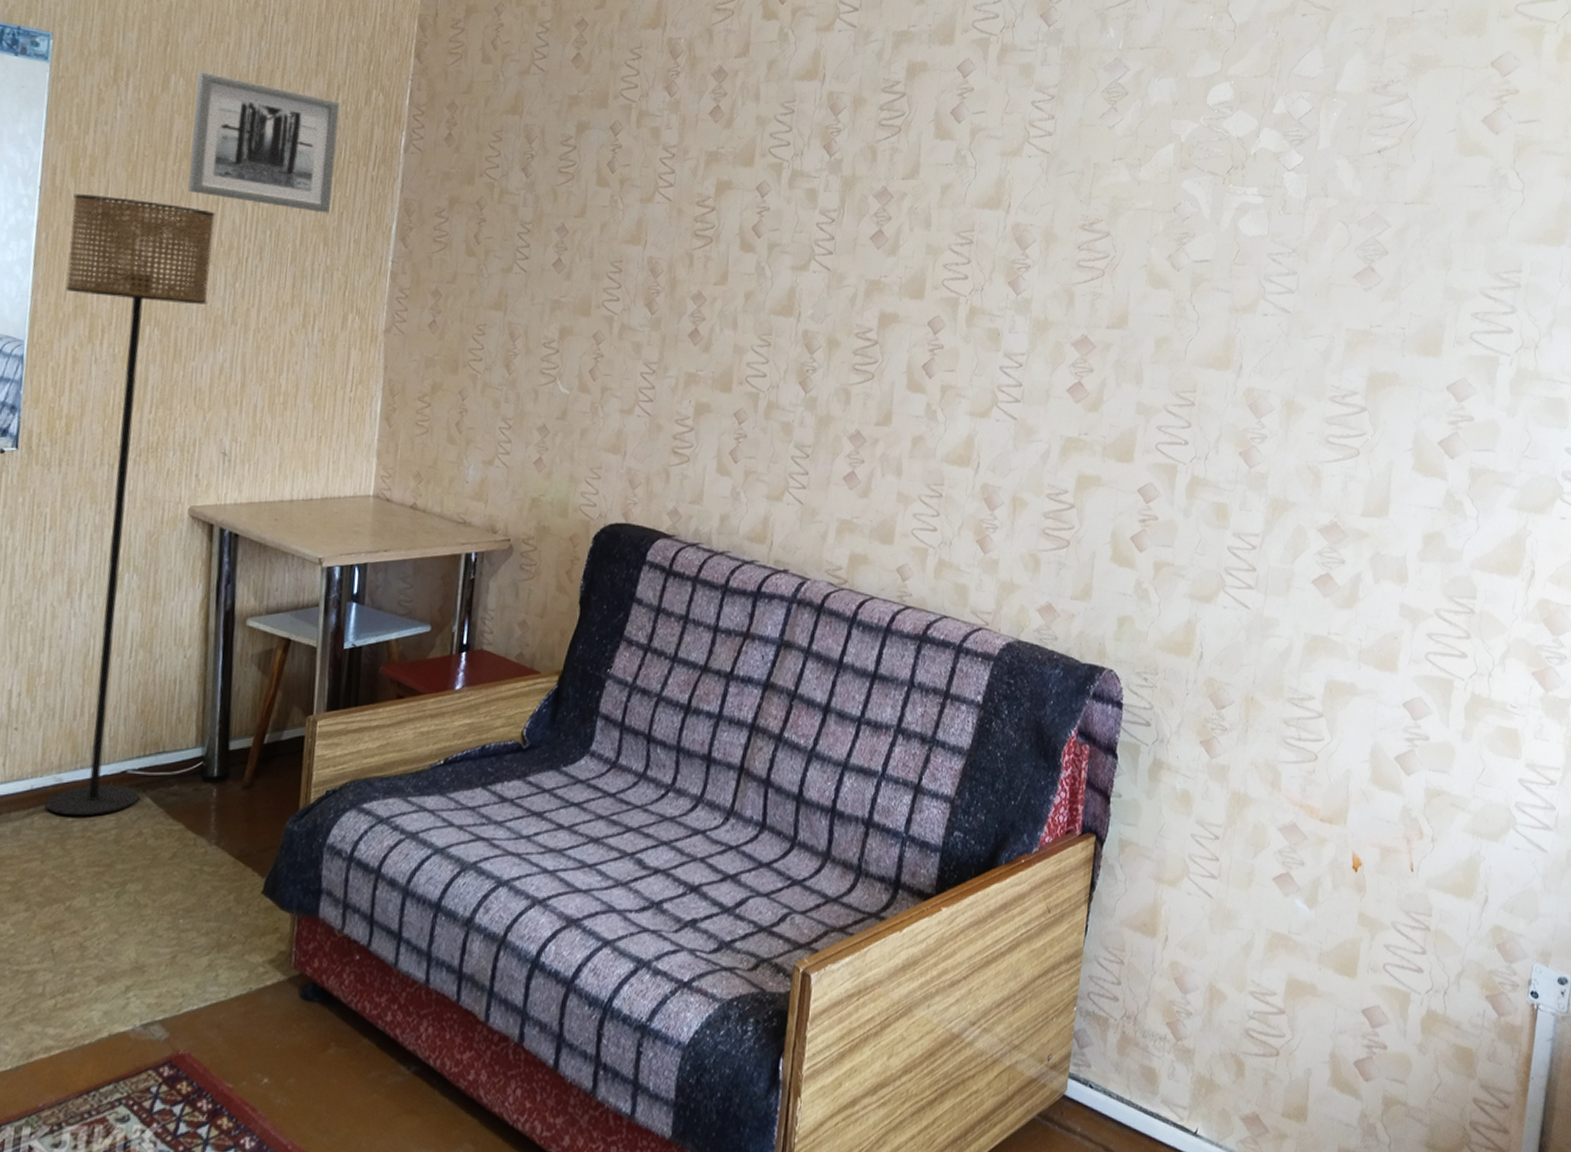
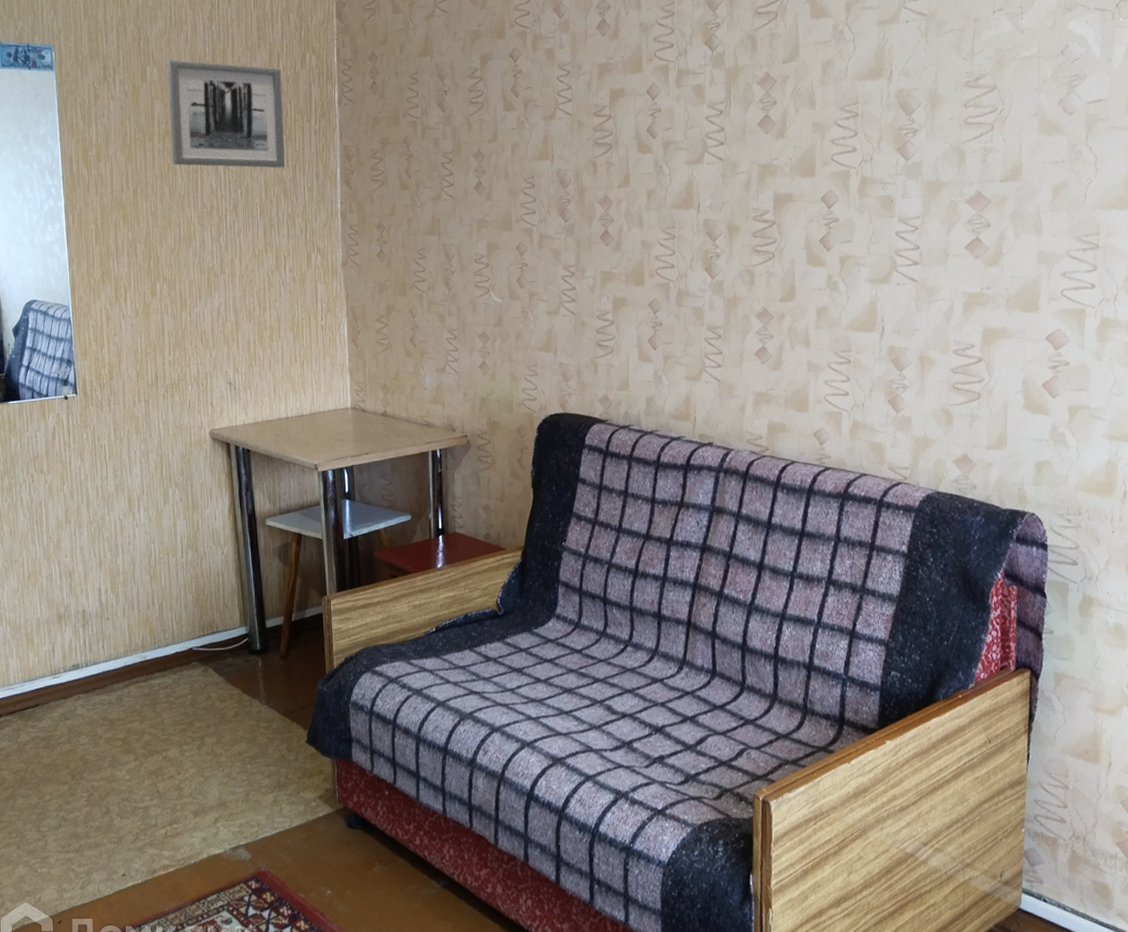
floor lamp: present [45,194,216,817] -> none [88,177,205,686]

